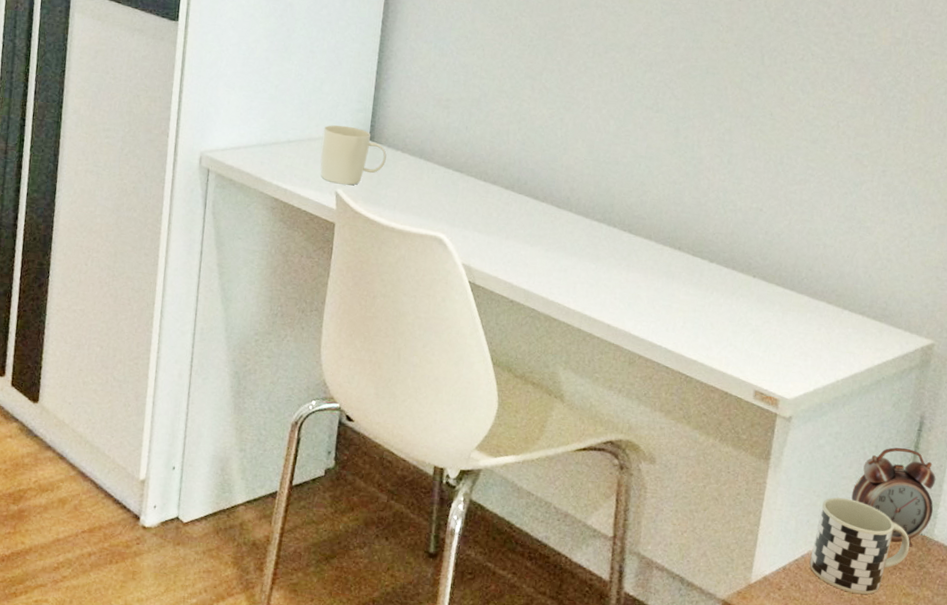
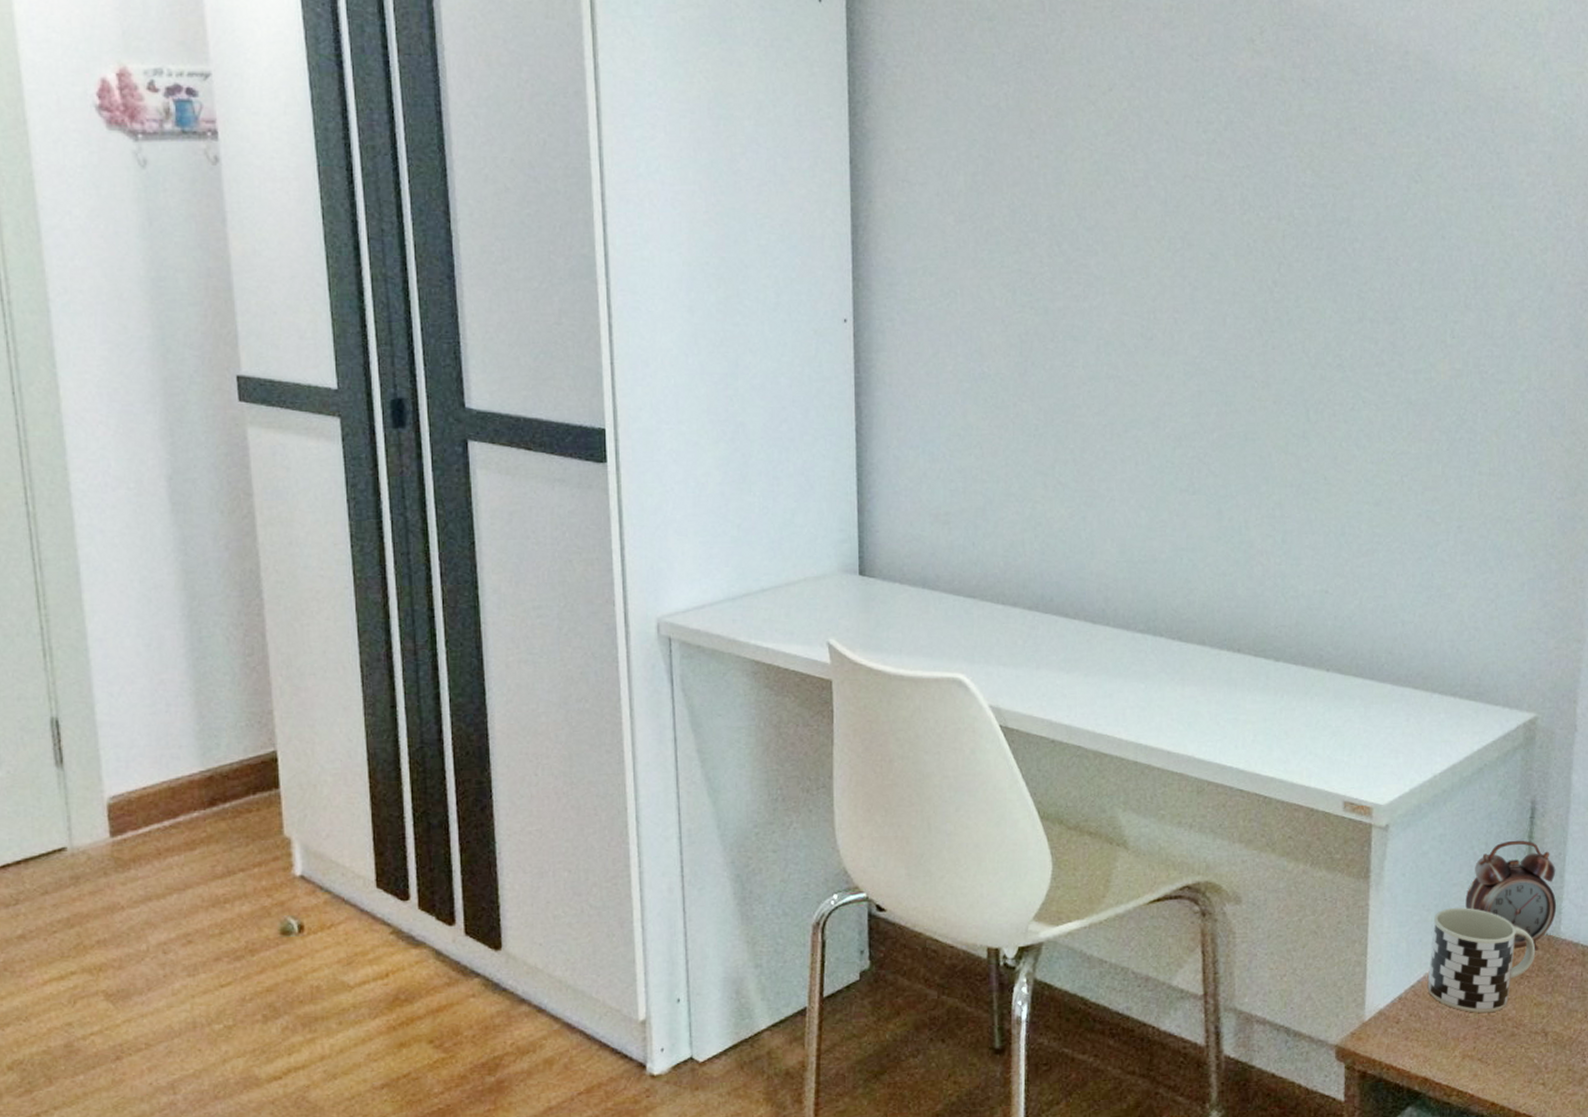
mug: present [320,125,387,185] -> none [802,561,883,633]

